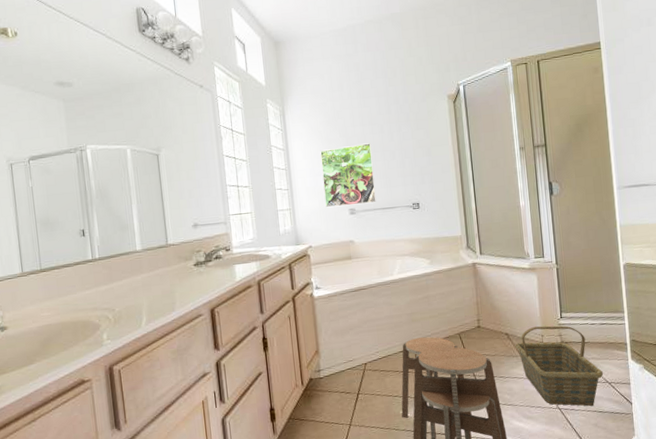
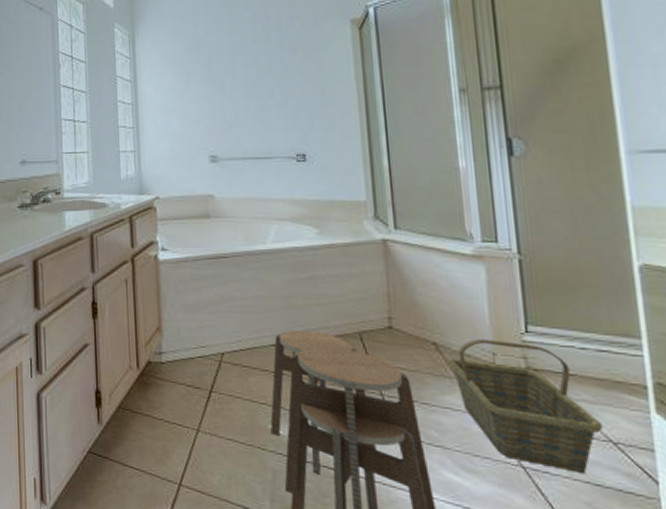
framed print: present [320,143,376,208] -> none [176,76,246,153]

